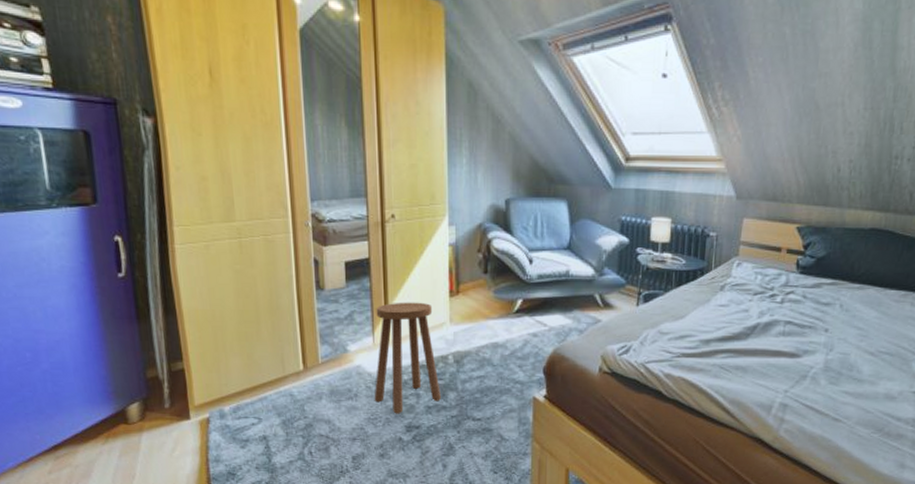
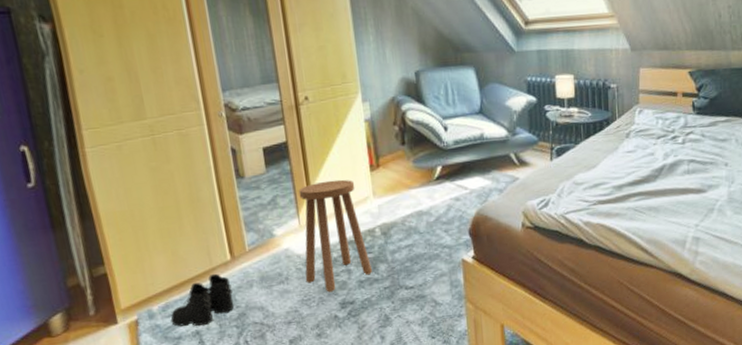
boots: none [240,381,303,432] -> present [170,273,235,327]

